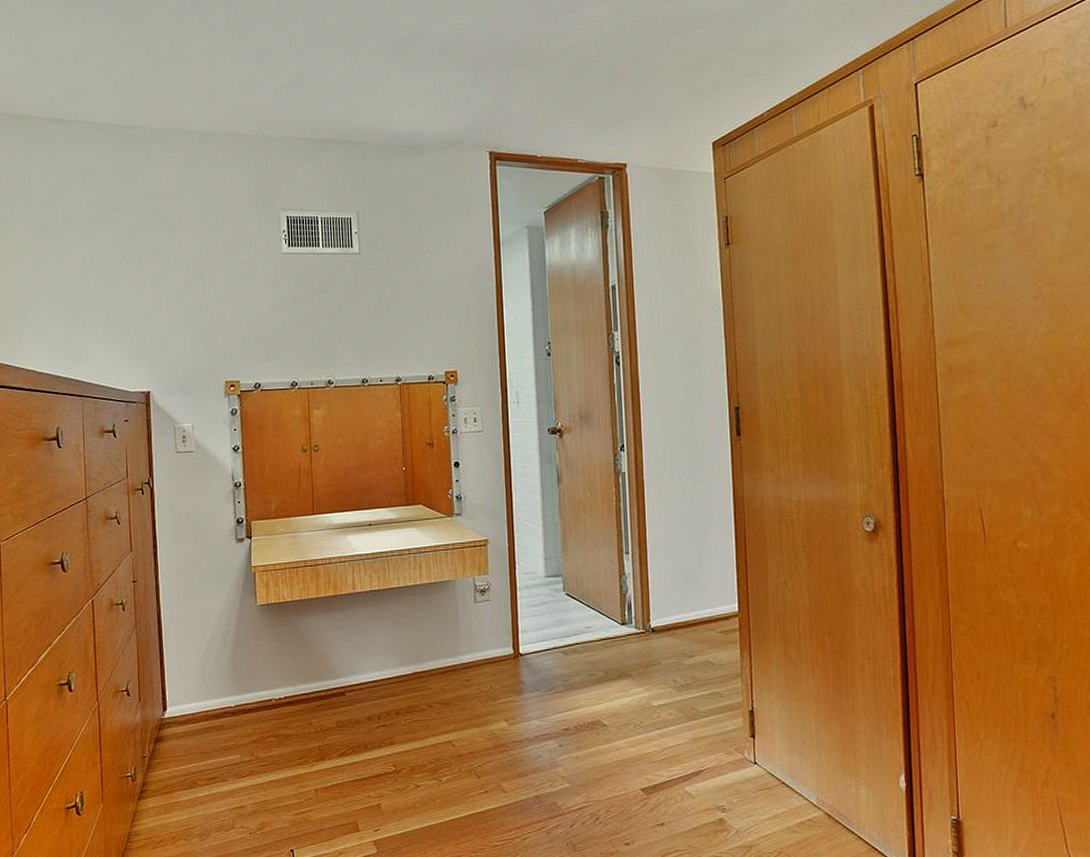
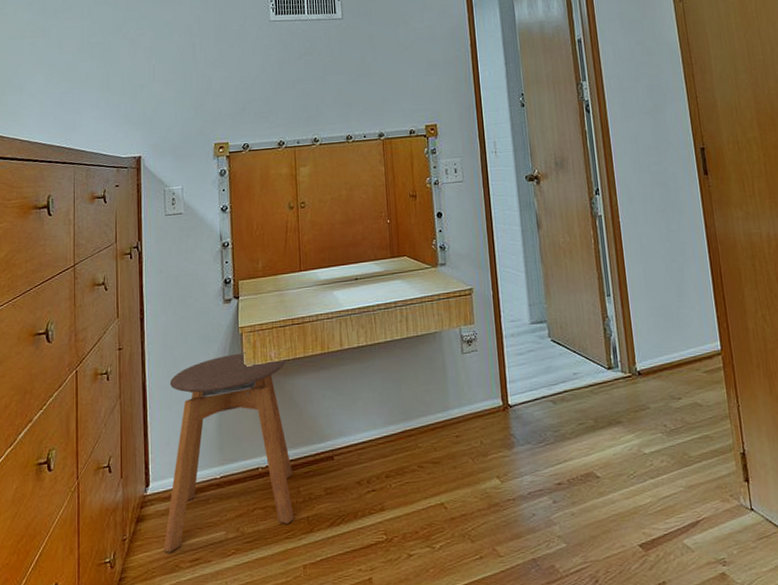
stool: none [182,591,307,771] -> present [164,352,294,553]

